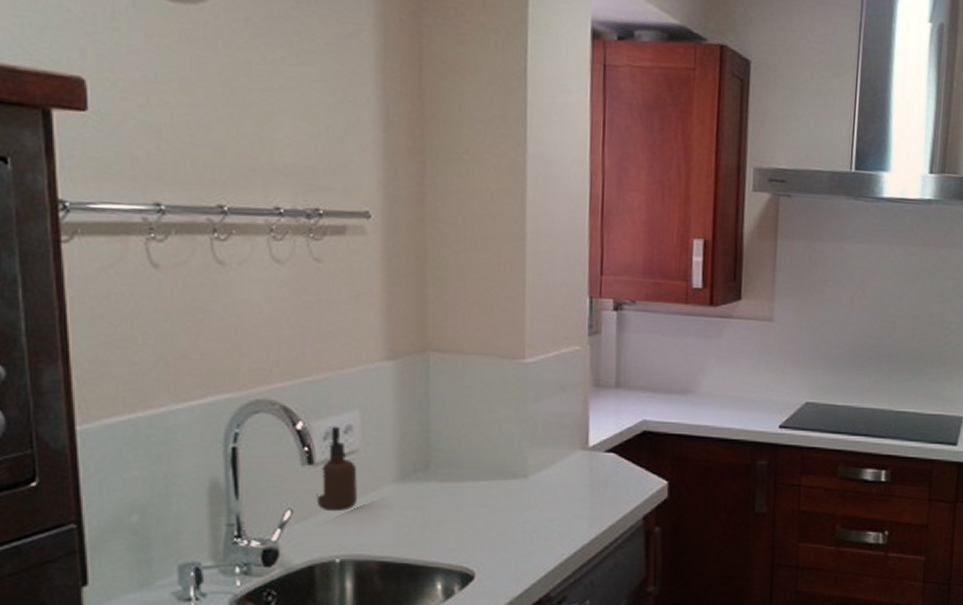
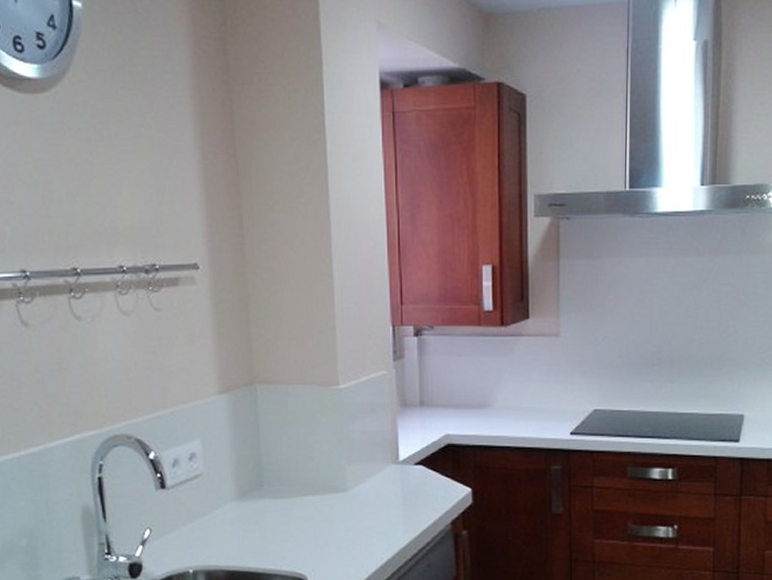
soap dispenser: present [316,426,357,512] -> none [170,454,204,529]

